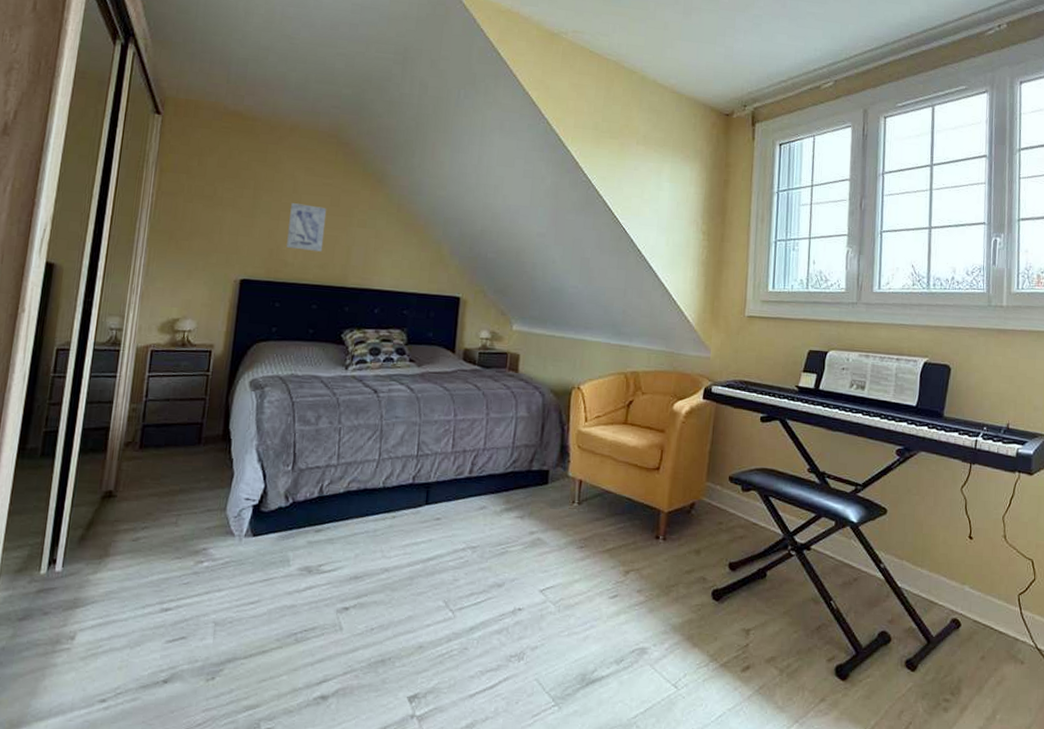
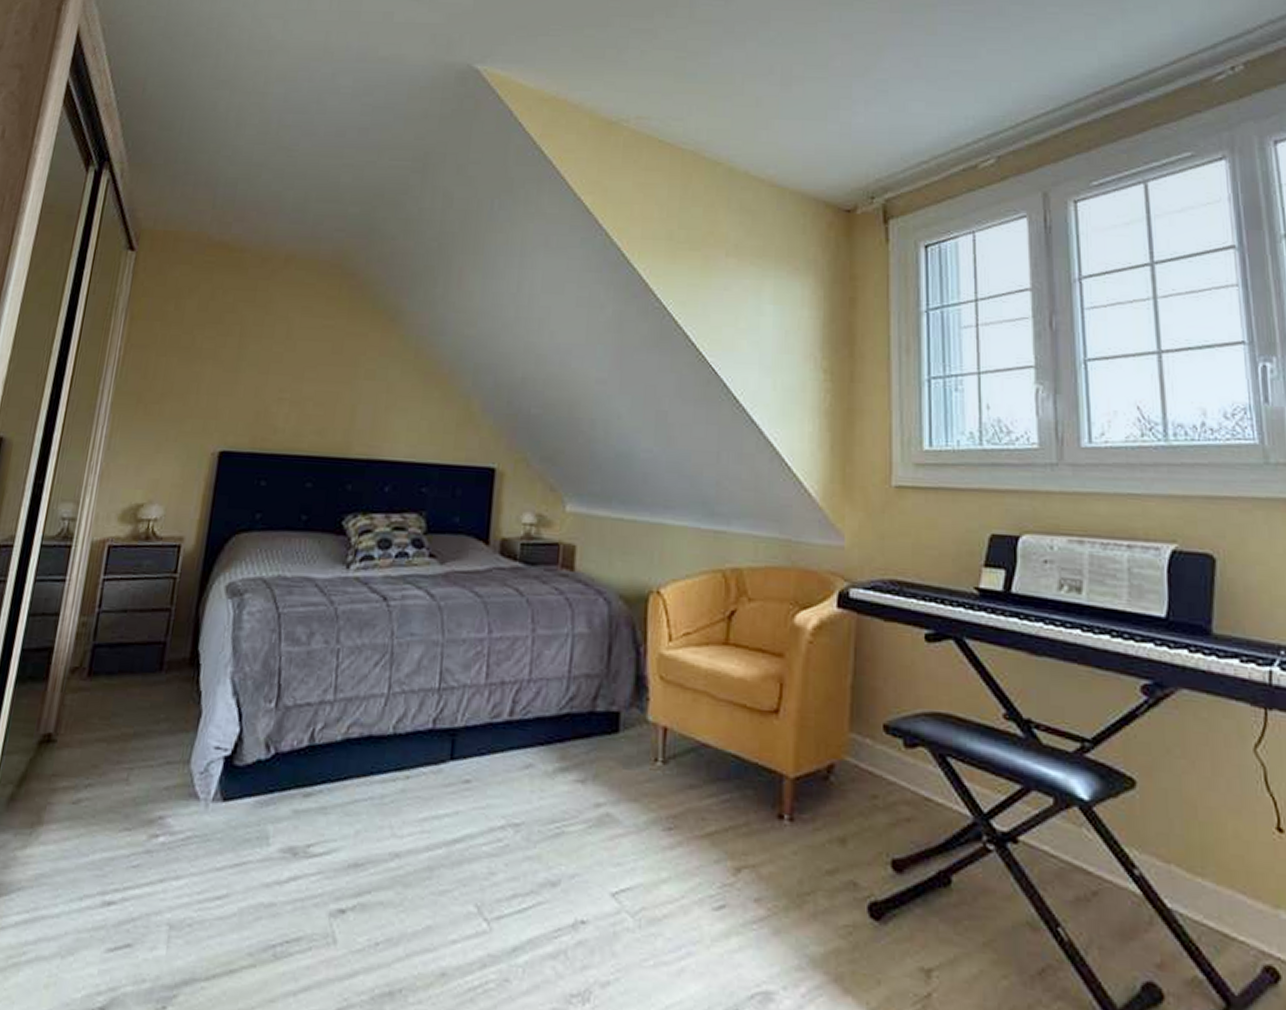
wall art: present [286,203,327,252] -> none [276,352,327,413]

